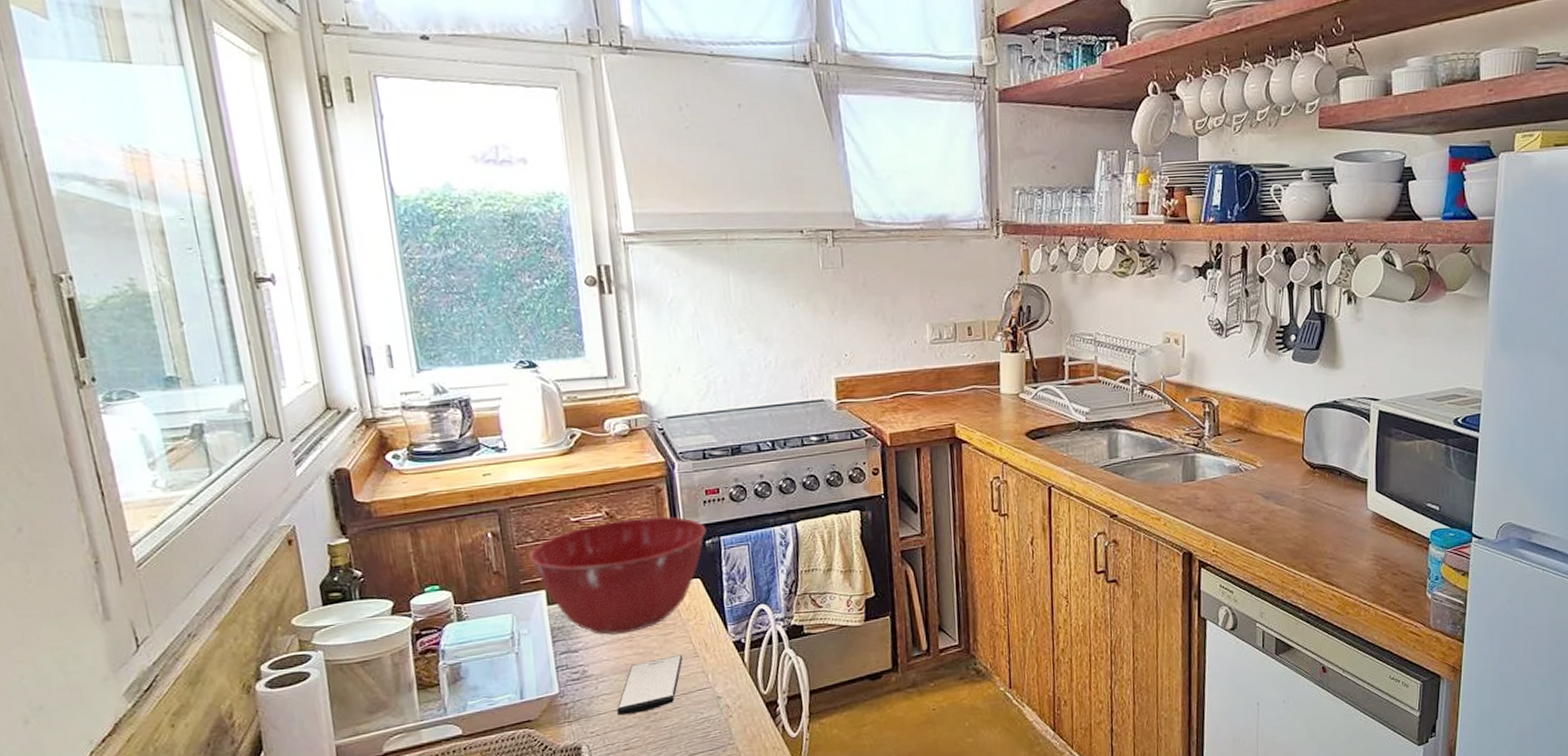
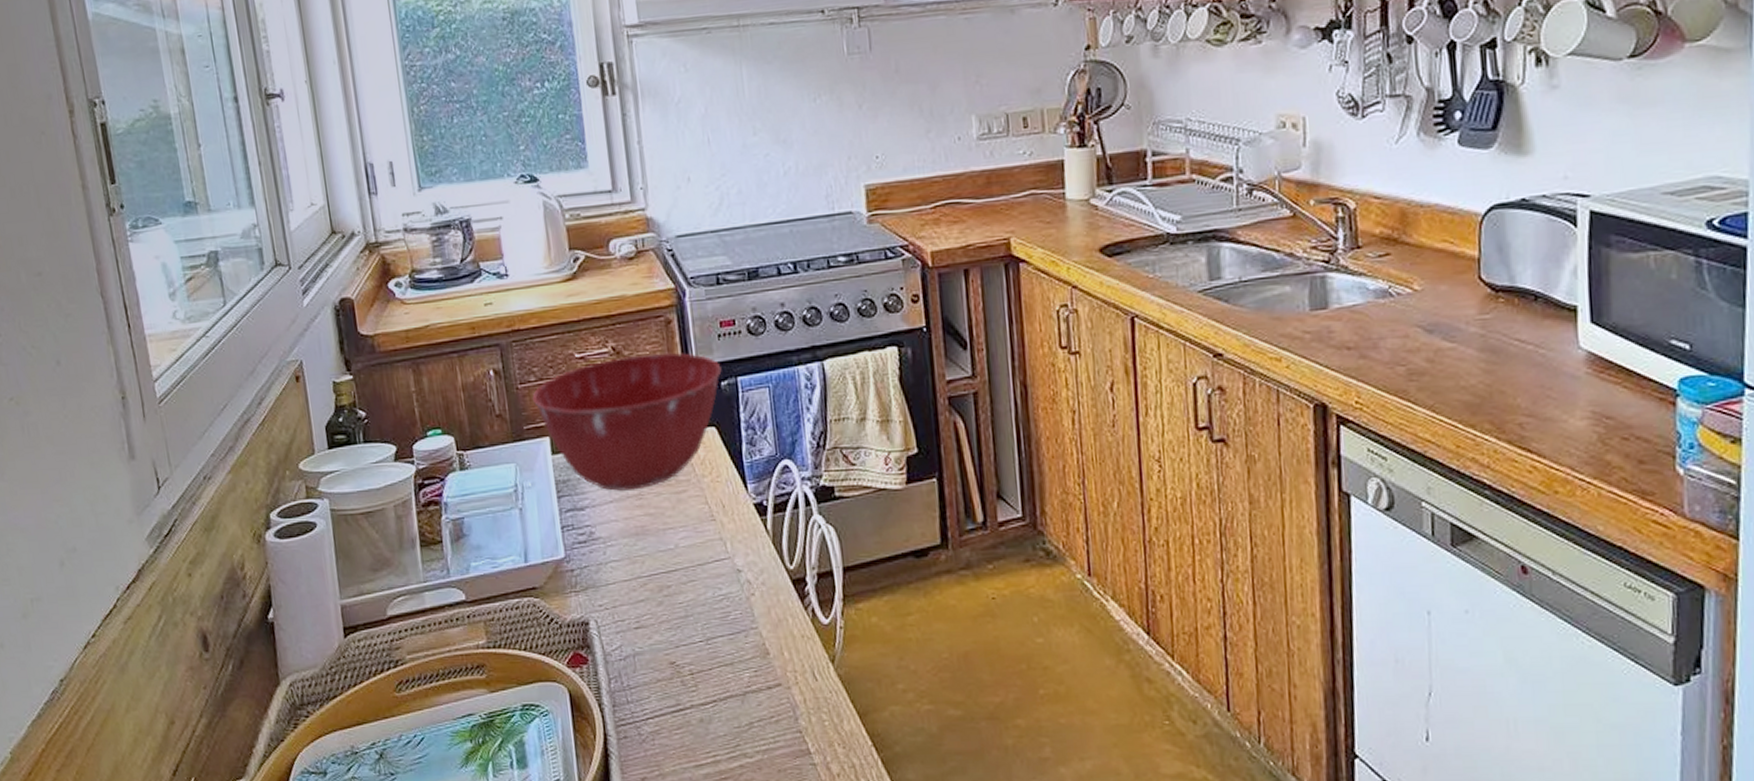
smartphone: present [616,654,682,715] -> none [626,517,698,586]

